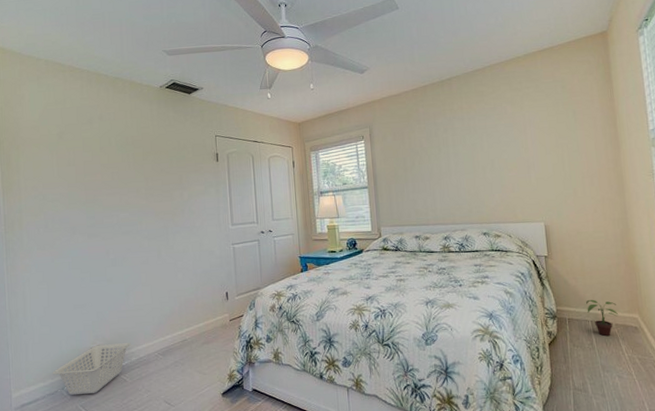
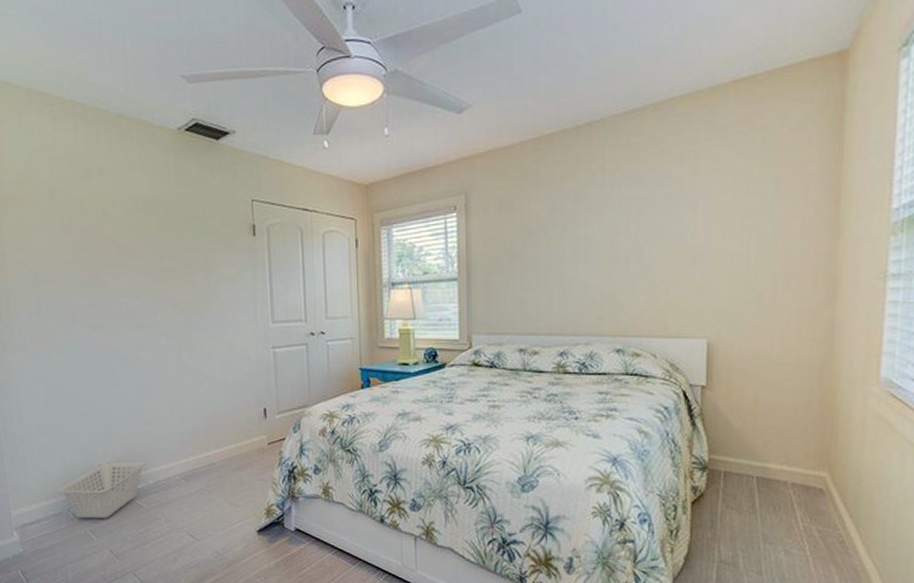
potted plant: present [586,299,619,337] -> none [753,448,799,499]

